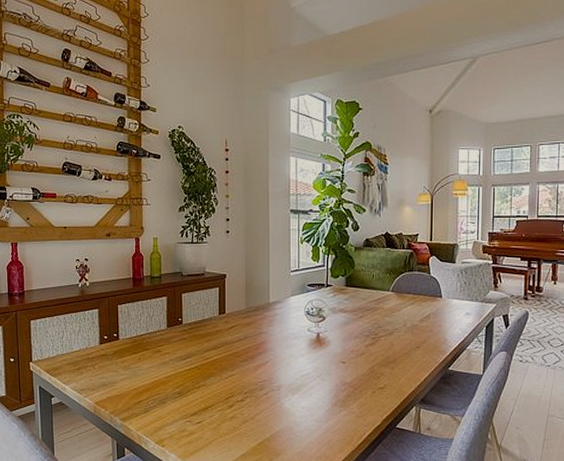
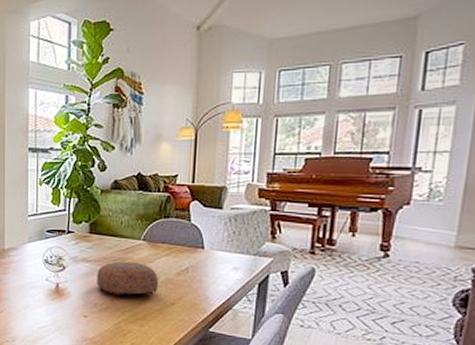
decorative bowl: none [353,310,406,341] -> present [96,261,159,296]

